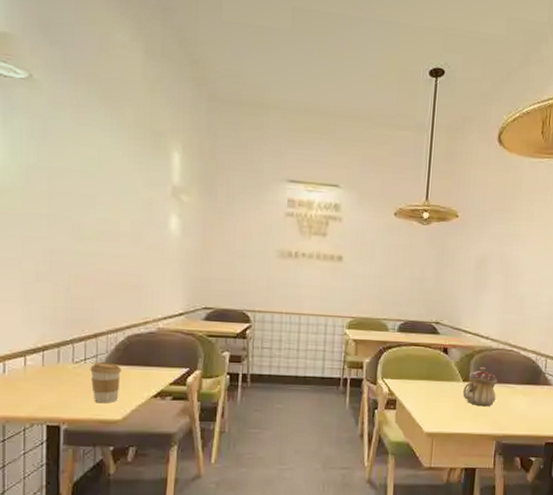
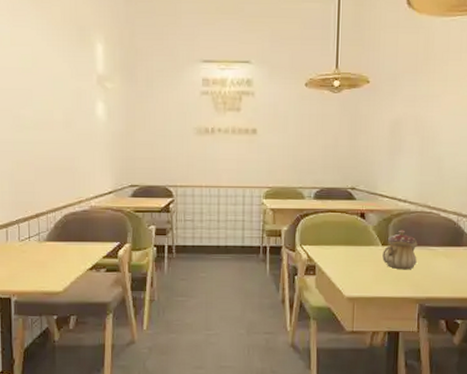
coffee cup: present [90,362,122,403] -> none [34,240,61,277]

